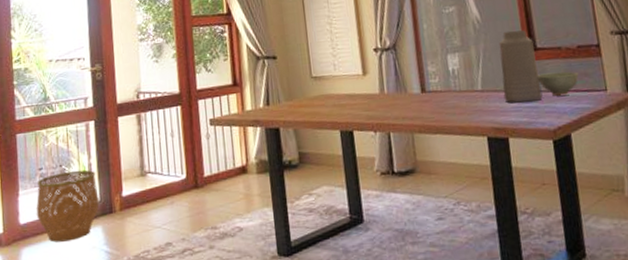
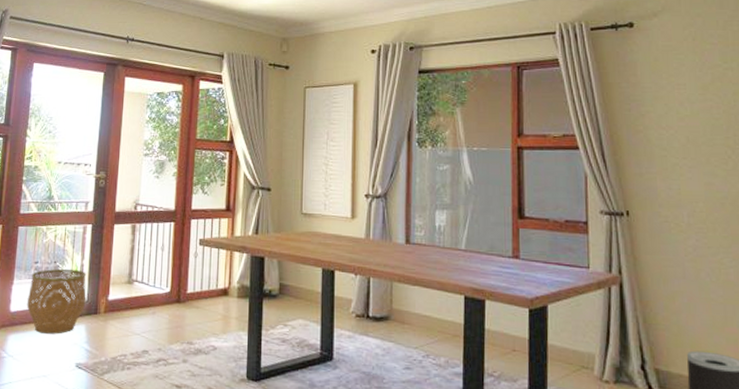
vase: present [498,30,543,104] -> none [486,196,524,269]
bowl: present [538,71,579,96] -> none [523,242,563,267]

